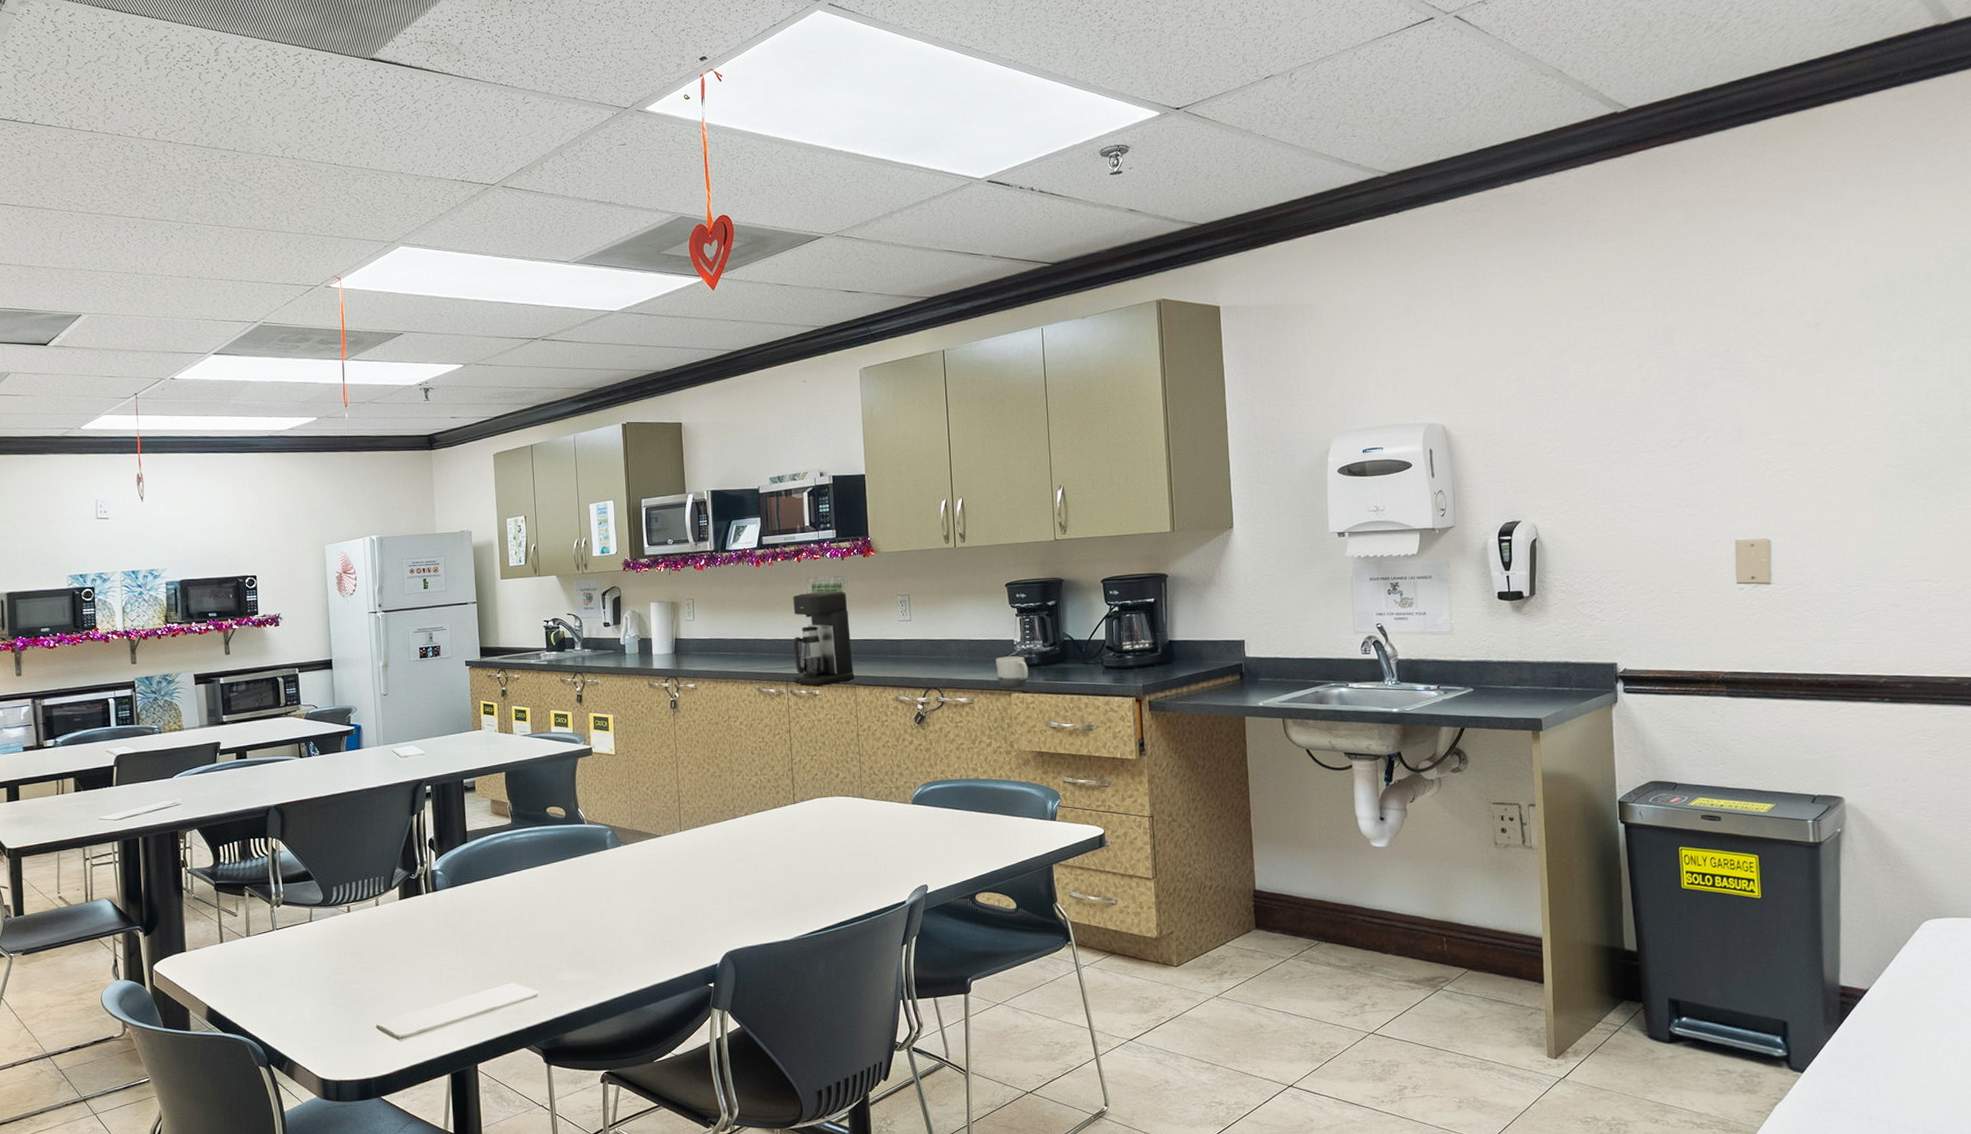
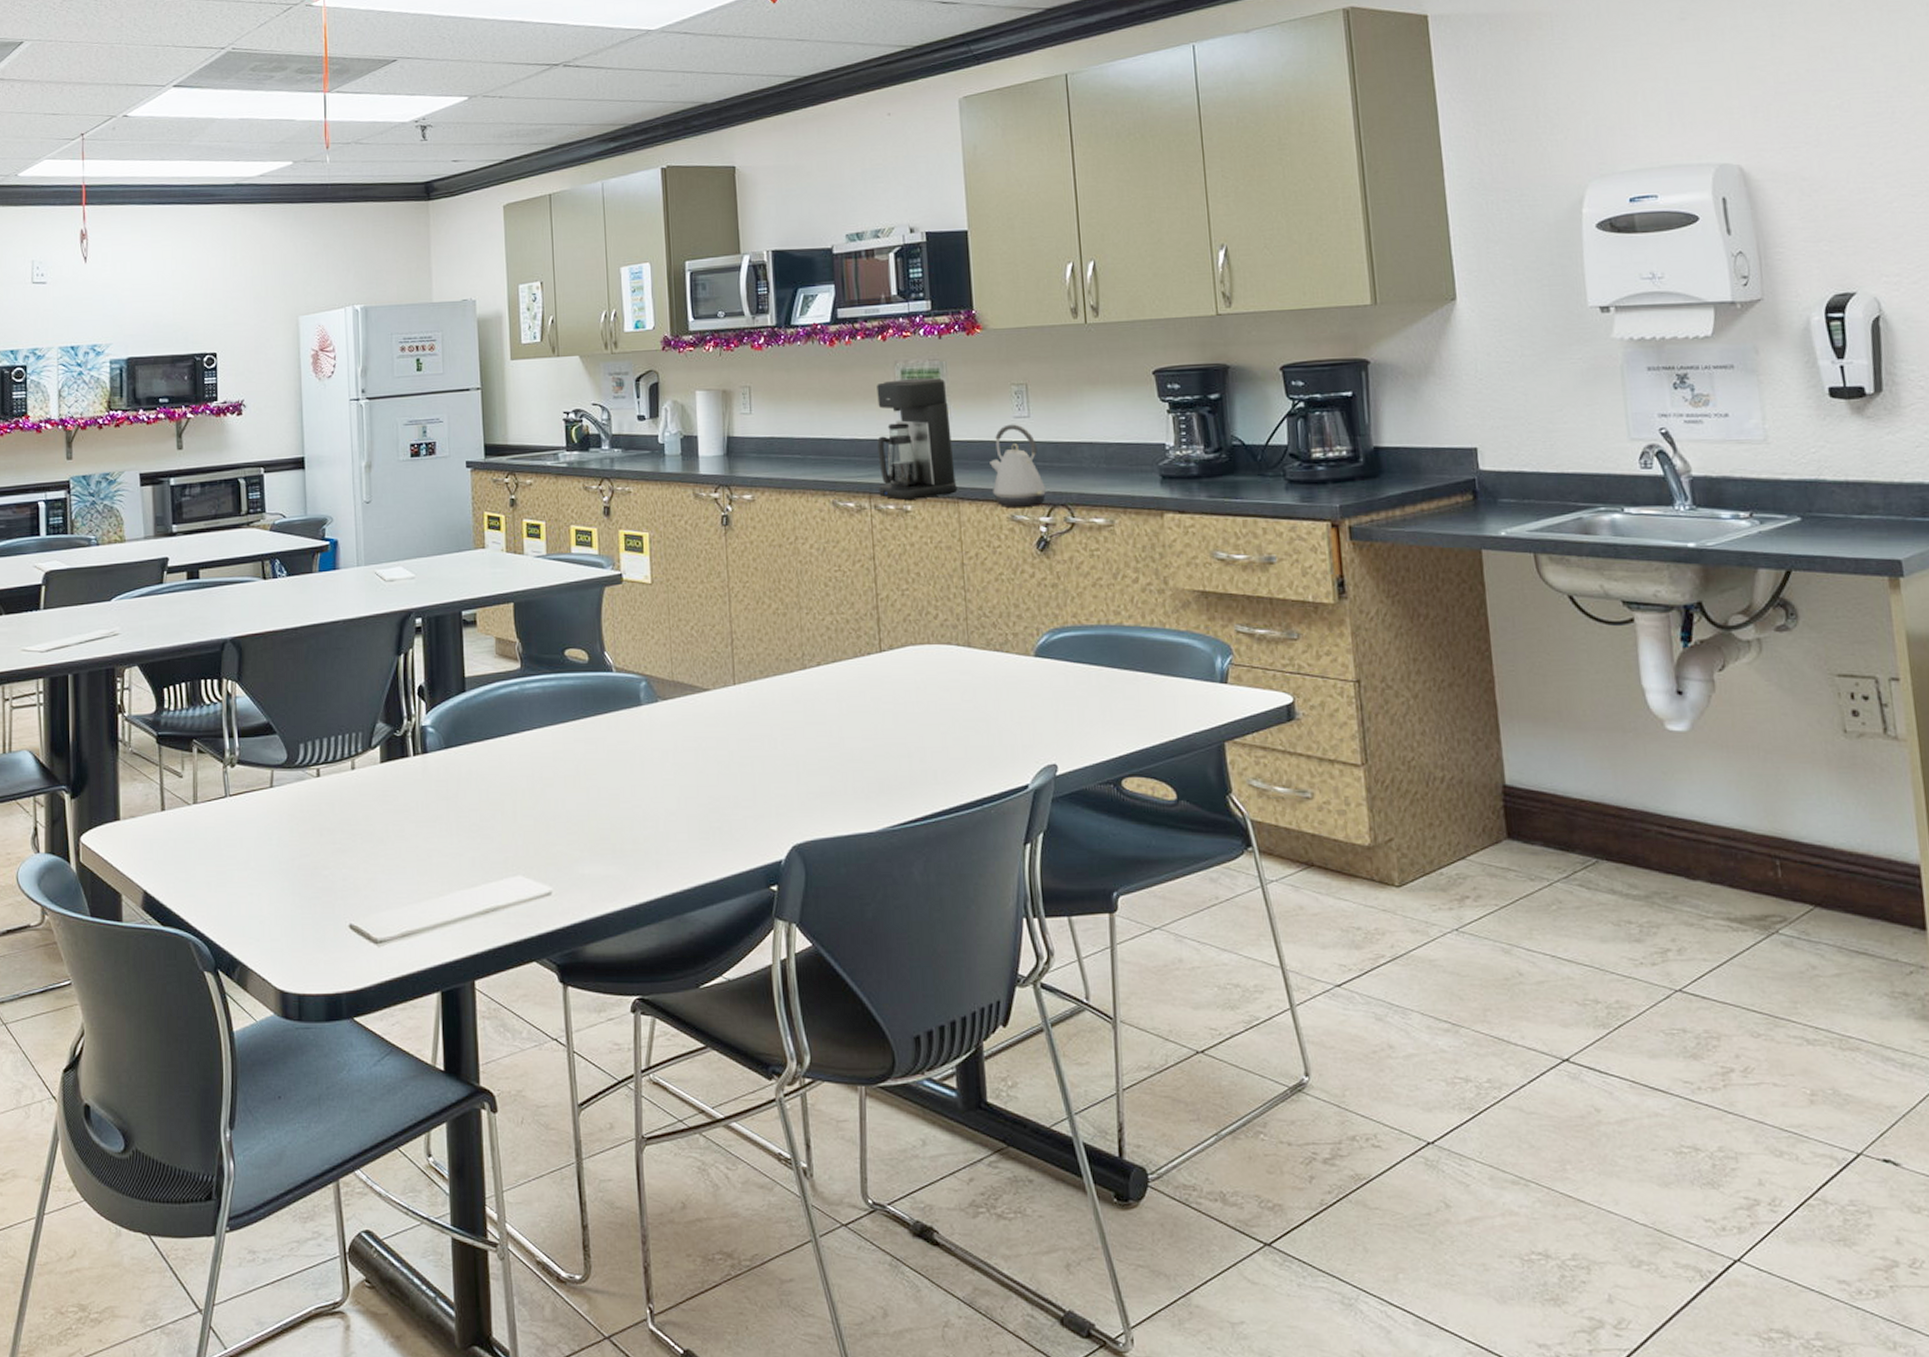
kettle: none [880,626,922,691] -> present [990,424,1046,508]
mug: present [996,656,1028,688] -> none [1142,465,1186,507]

